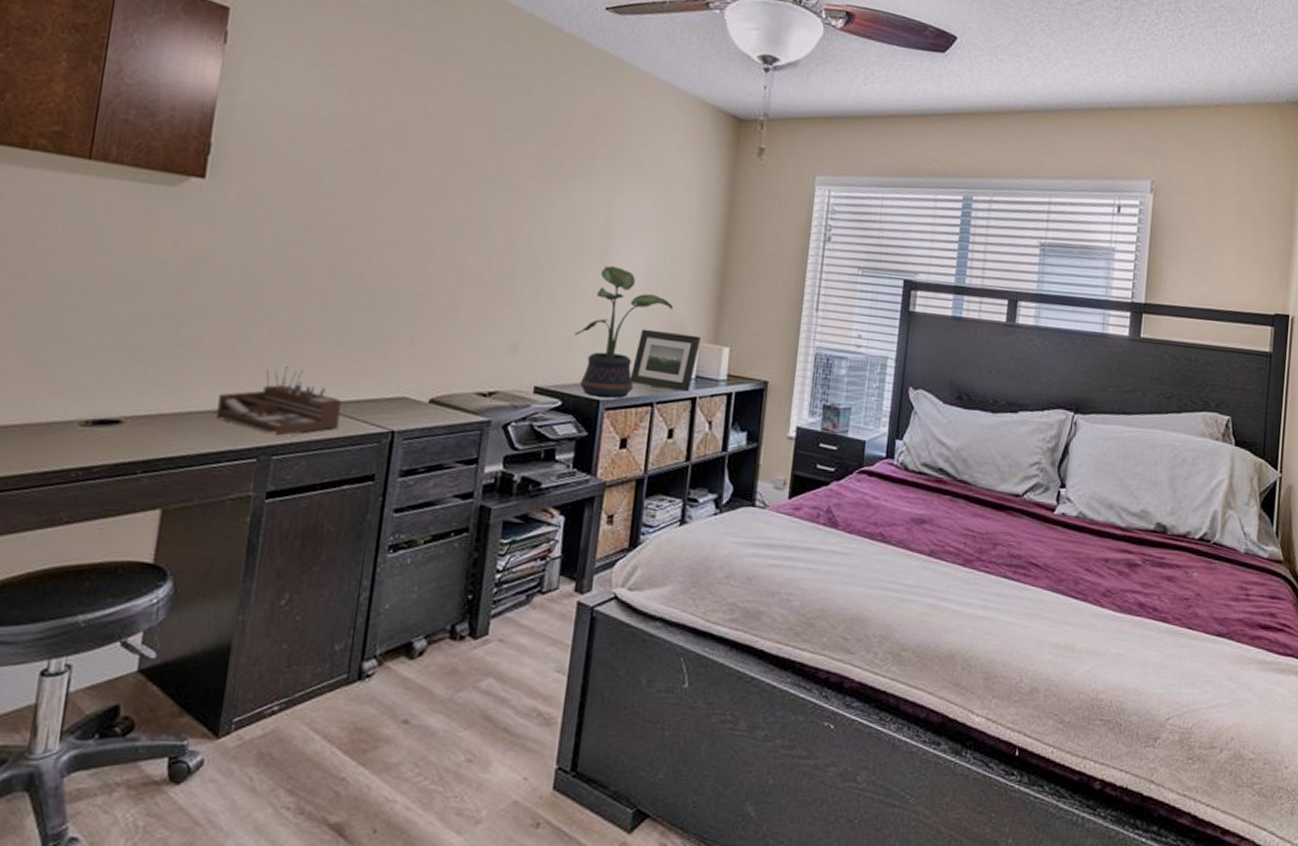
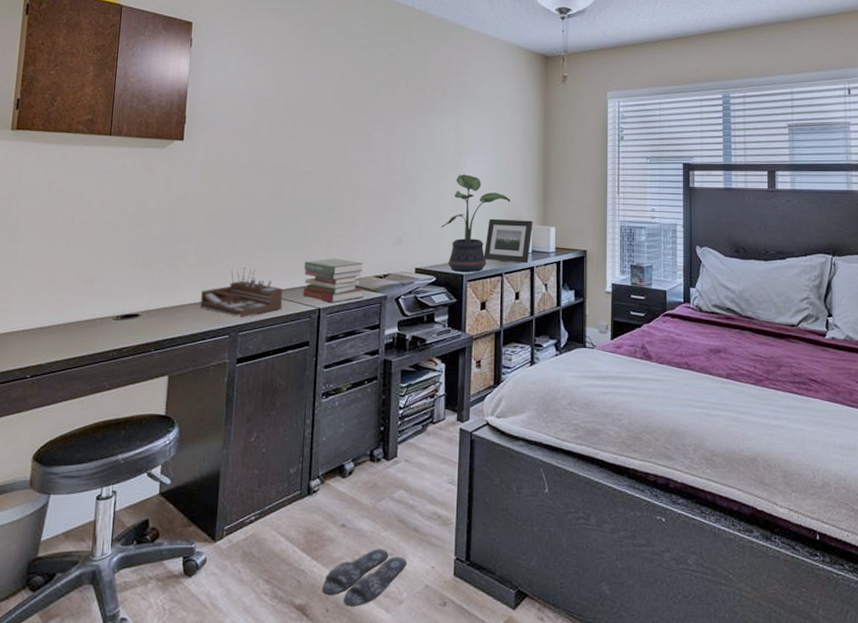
books: none [370,363,460,426] -> present [303,258,364,303]
slippers: none [370,753,490,827] -> present [323,549,406,607]

